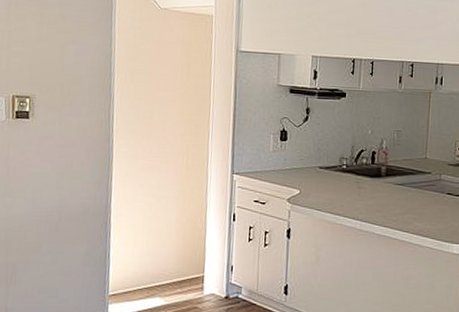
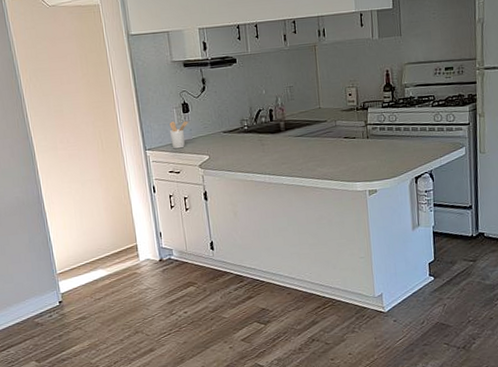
utensil holder: none [261,148,284,178] -> present [169,120,189,149]

